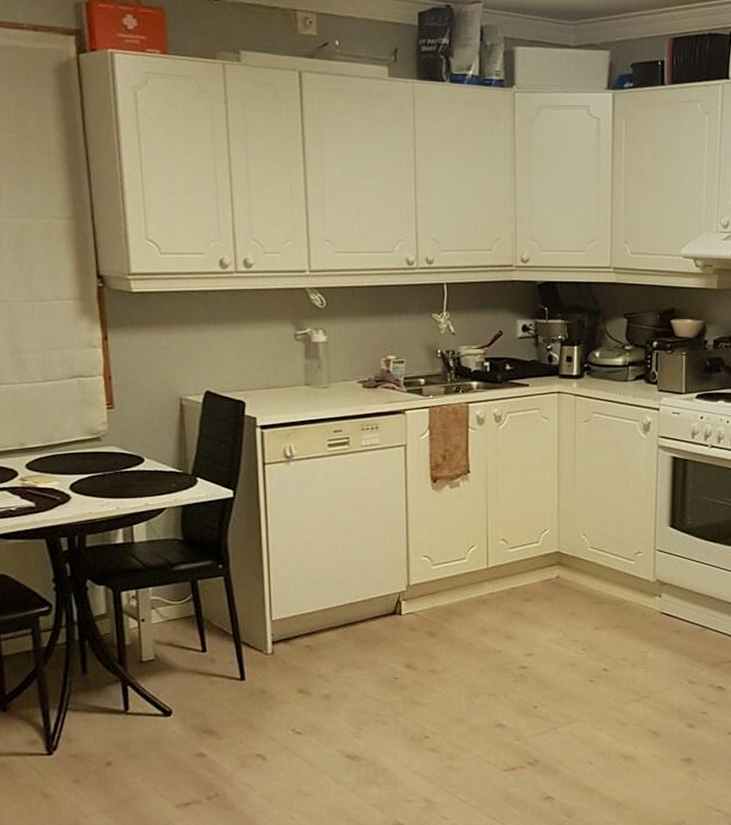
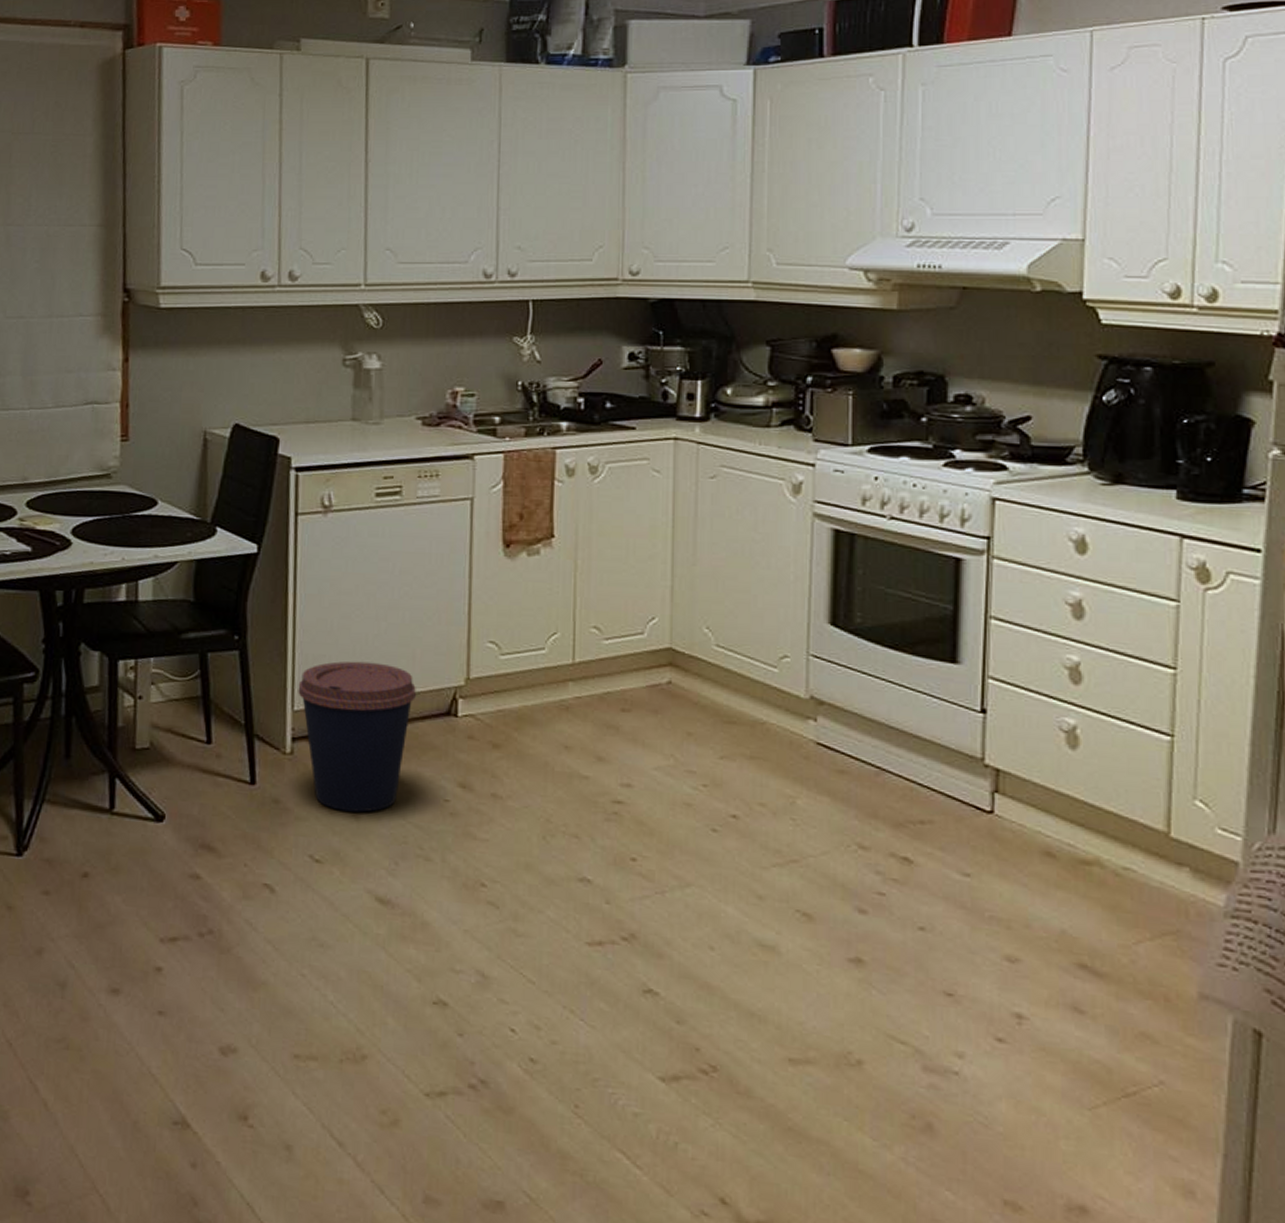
coffee cup: none [274,578,368,694] -> present [298,661,416,813]

